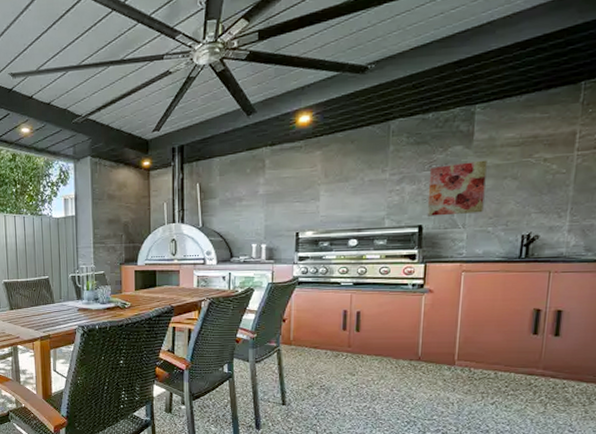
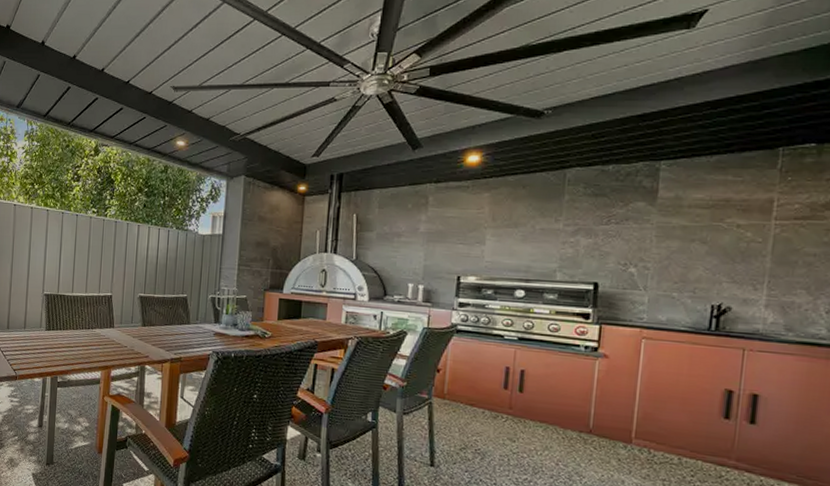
wall art: present [427,160,487,217] -> none [603,219,673,276]

